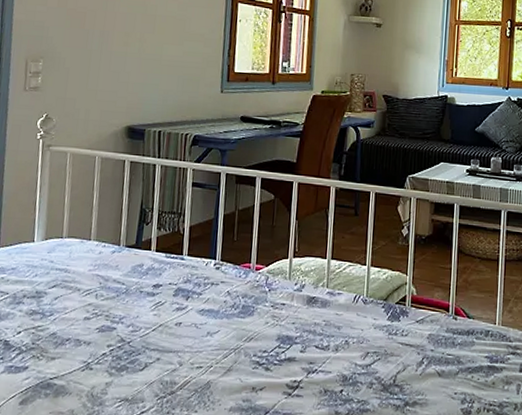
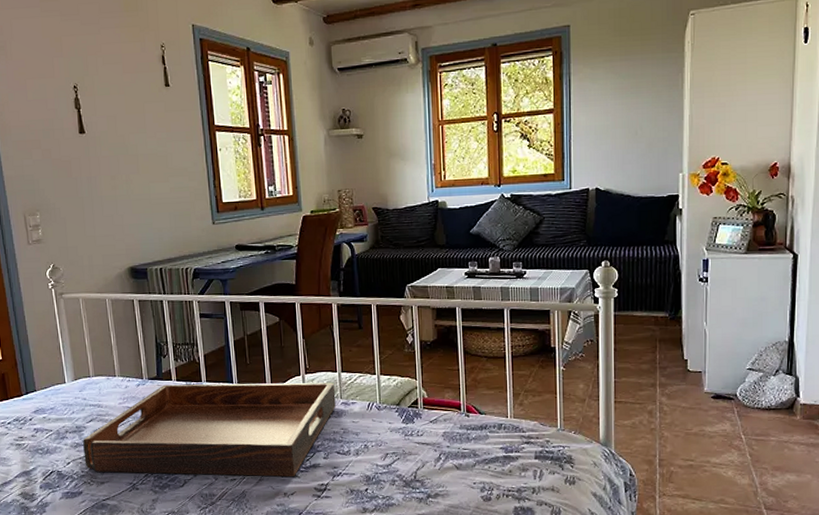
serving tray: none [37,254,323,369] -> present [83,382,336,477]

